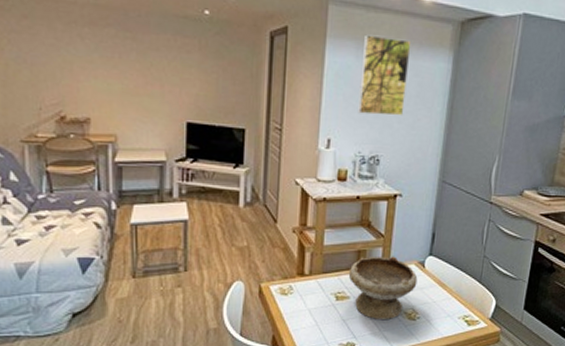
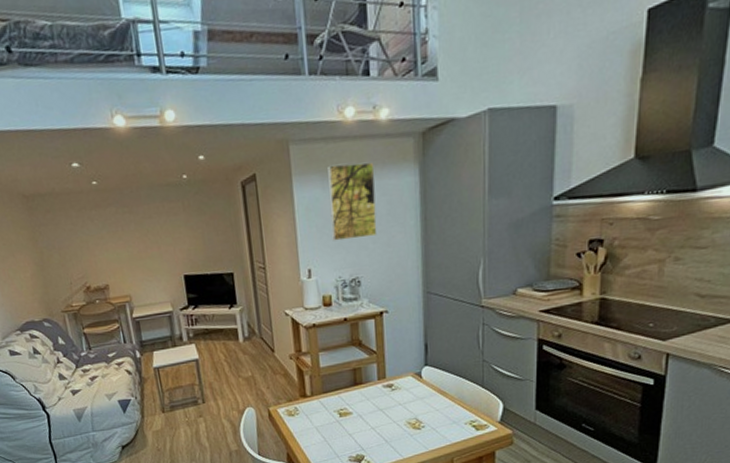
bowl: present [348,256,418,319] -> none [347,370,417,432]

